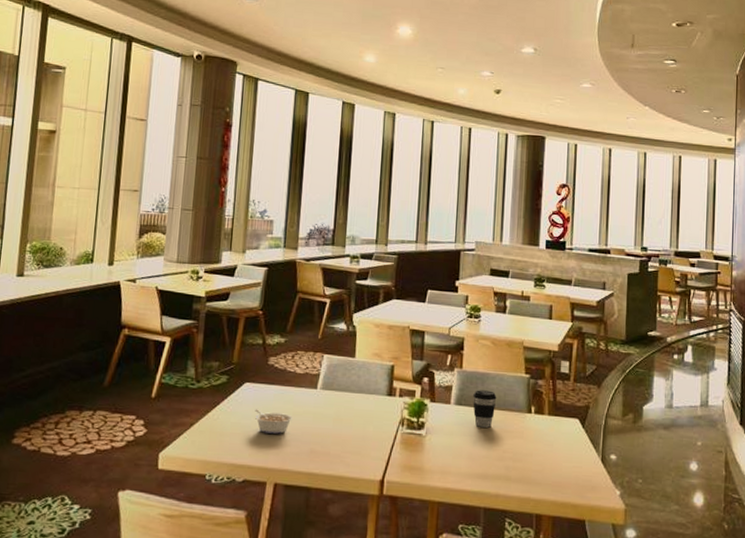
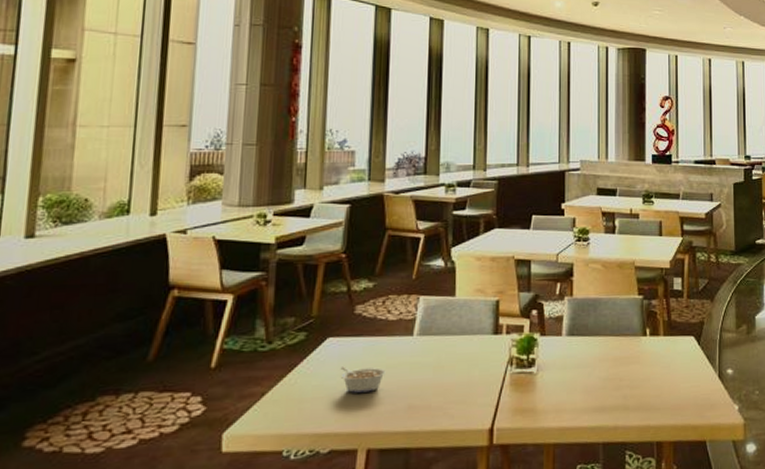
coffee cup: present [473,390,497,428] -> none [586,316,610,357]

